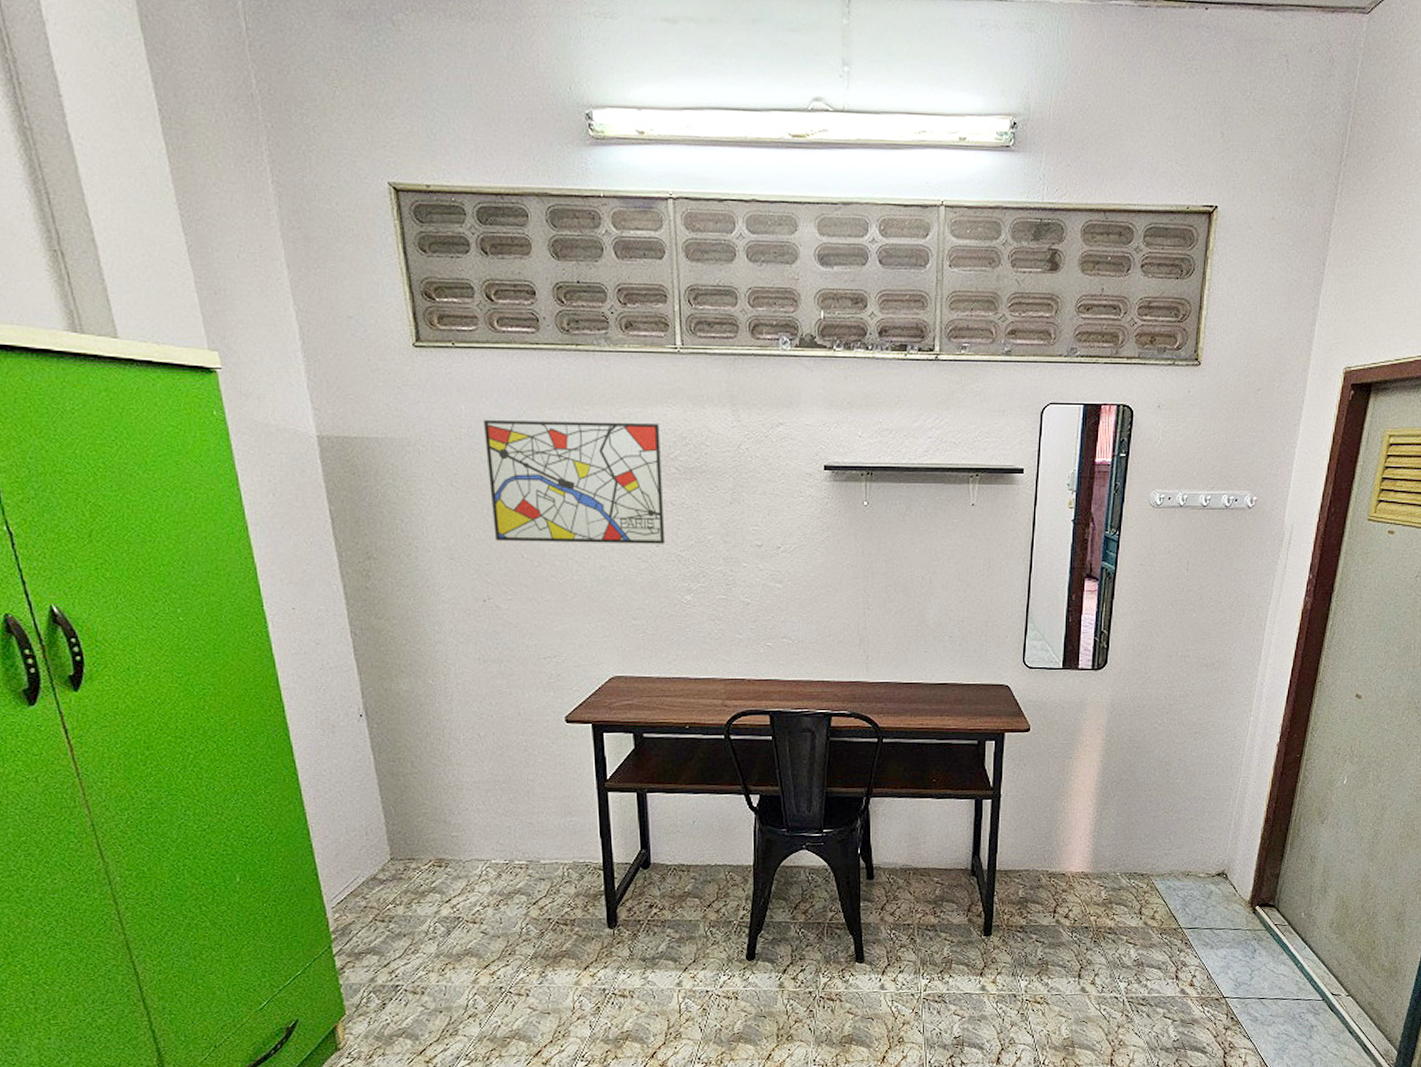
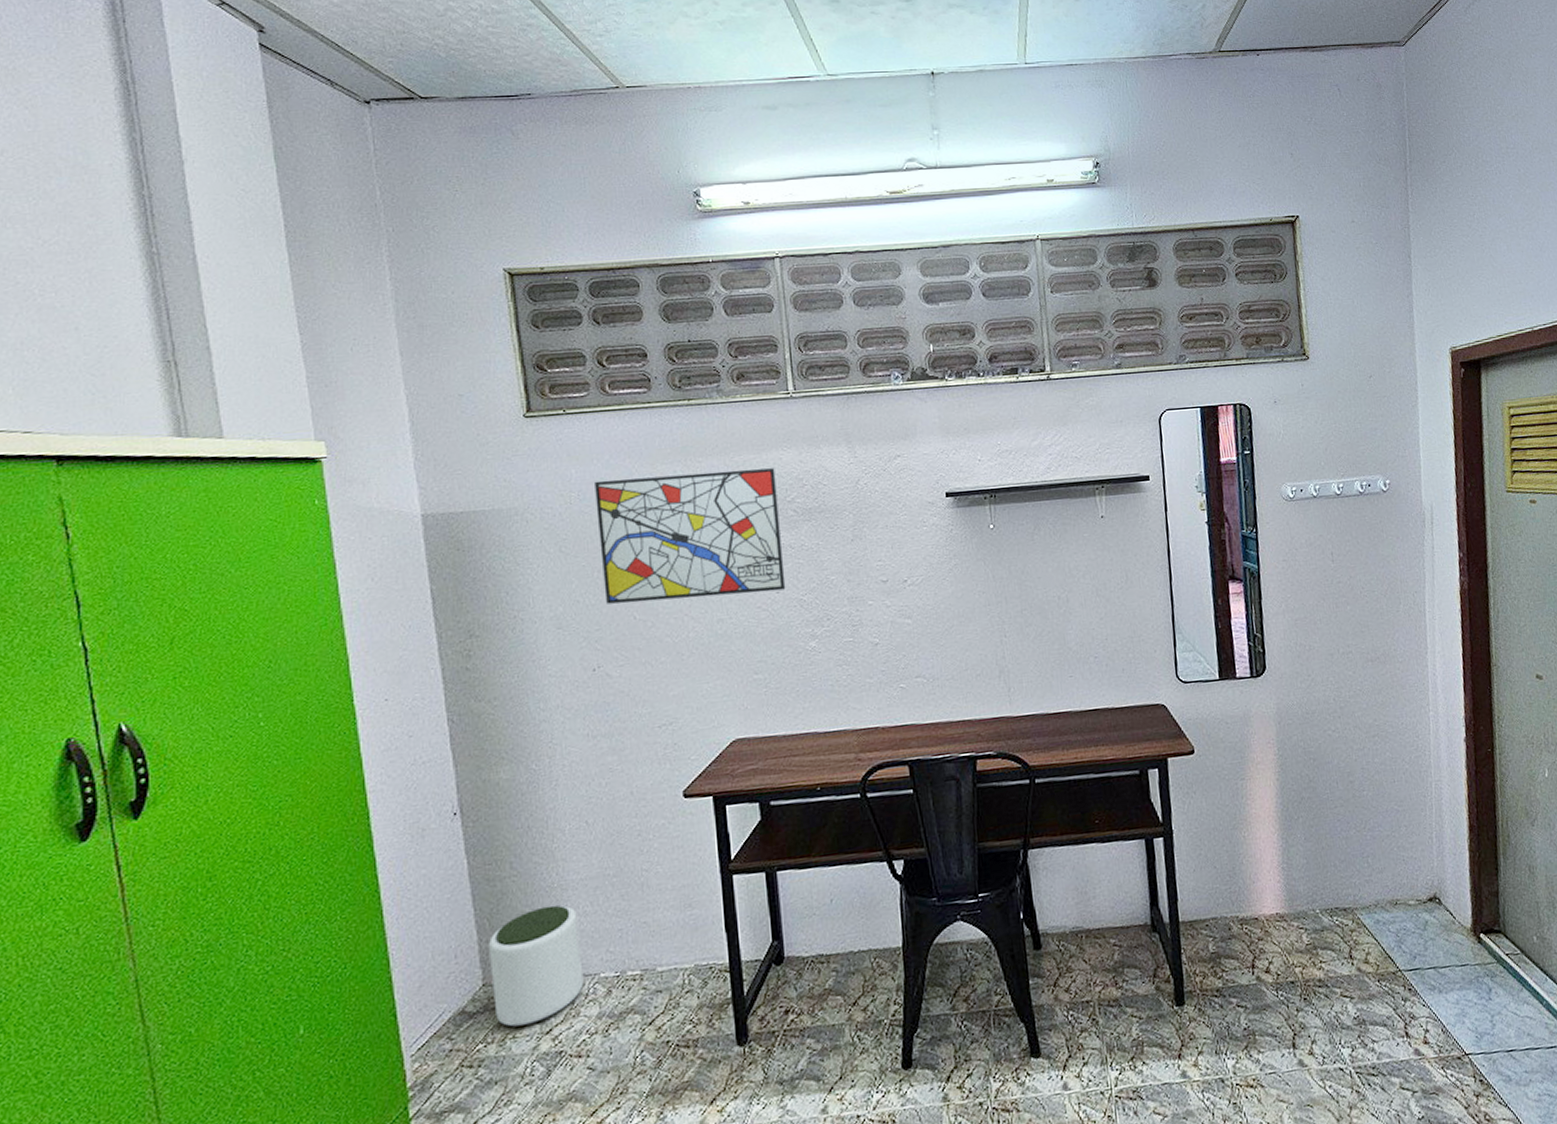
plant pot: none [394,801,478,894] -> present [488,905,584,1027]

